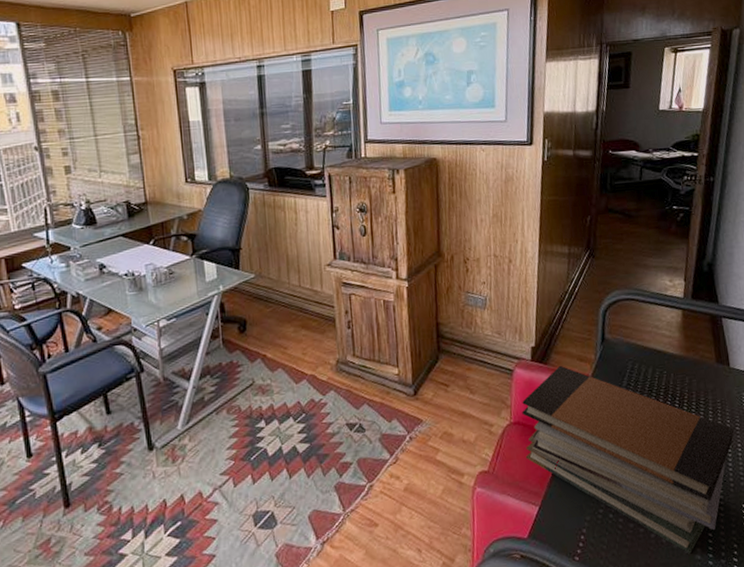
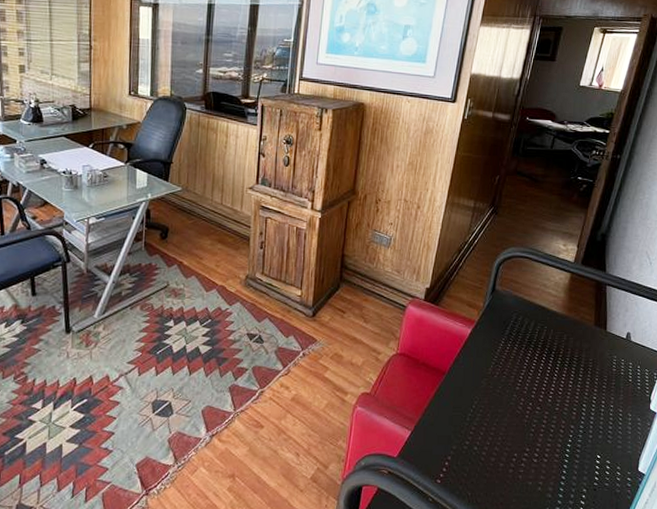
book stack: present [522,365,734,554] -> none [406,308,601,492]

